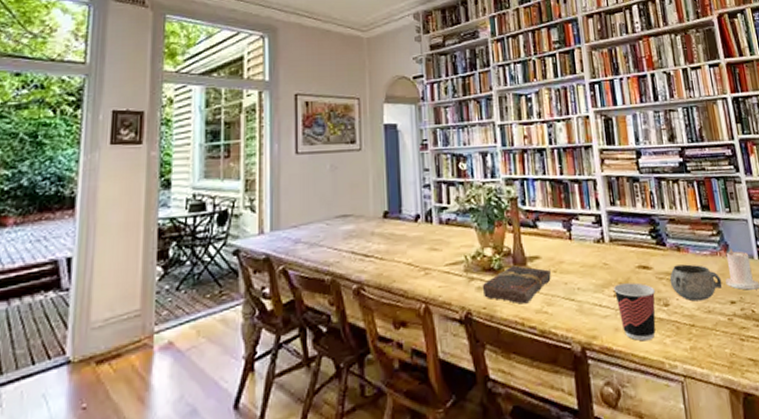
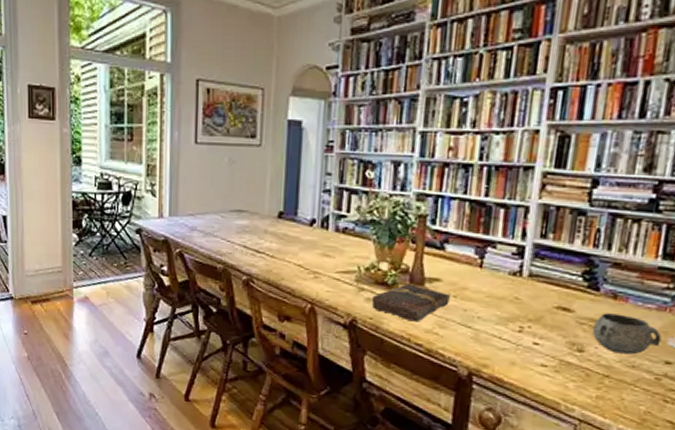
cup: present [613,282,656,341] -> none [519,320,572,381]

